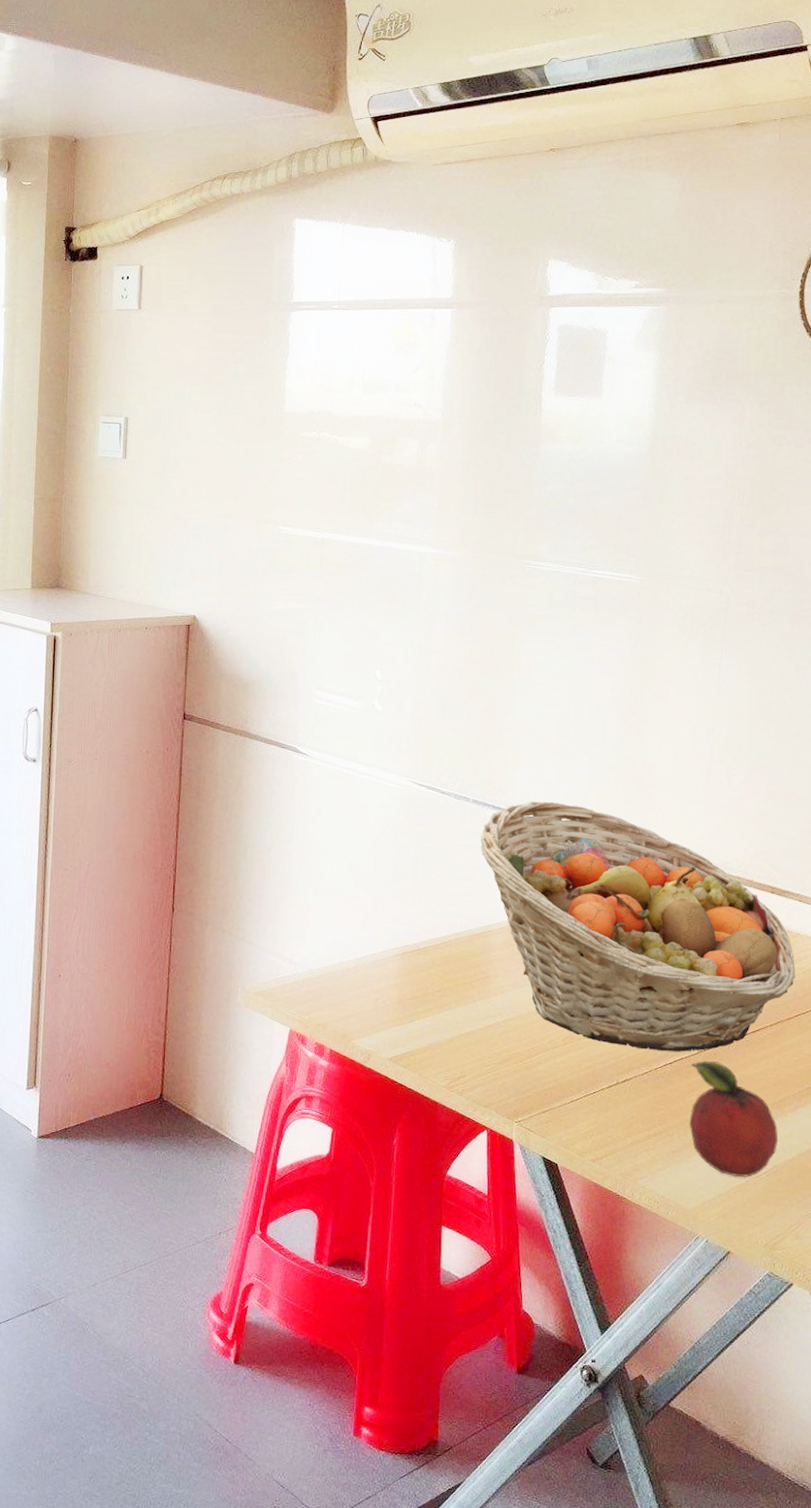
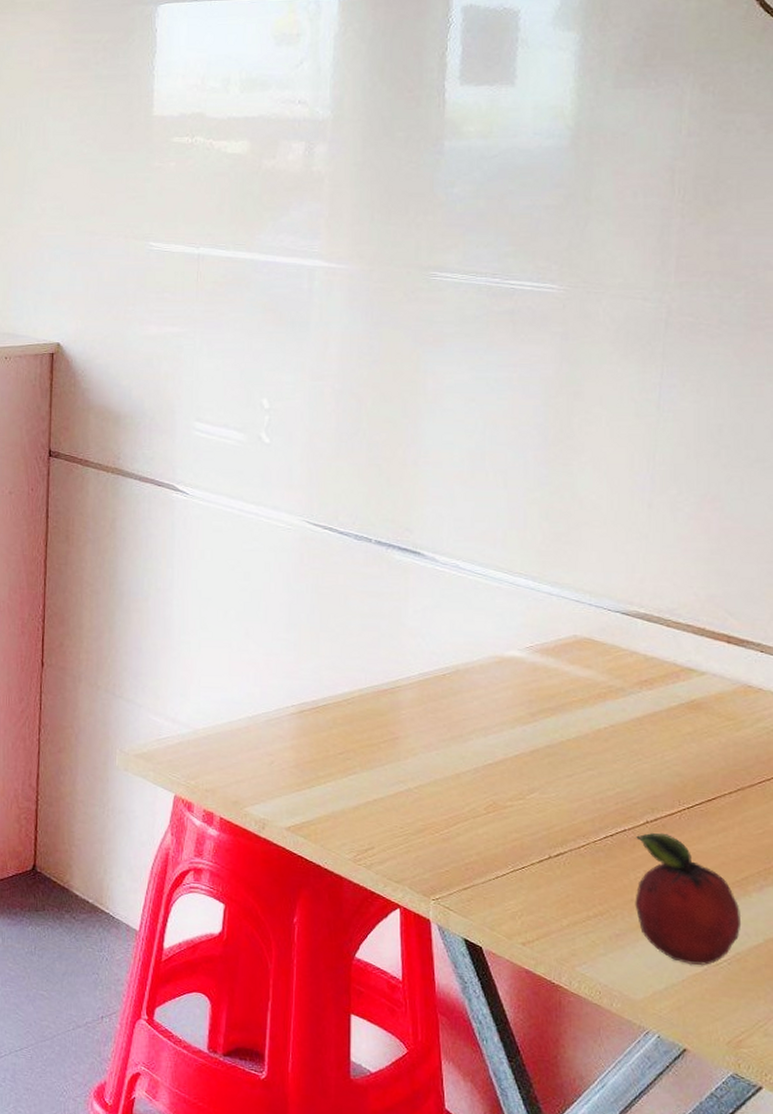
fruit basket: present [480,801,795,1052] -> none [385,541,758,823]

